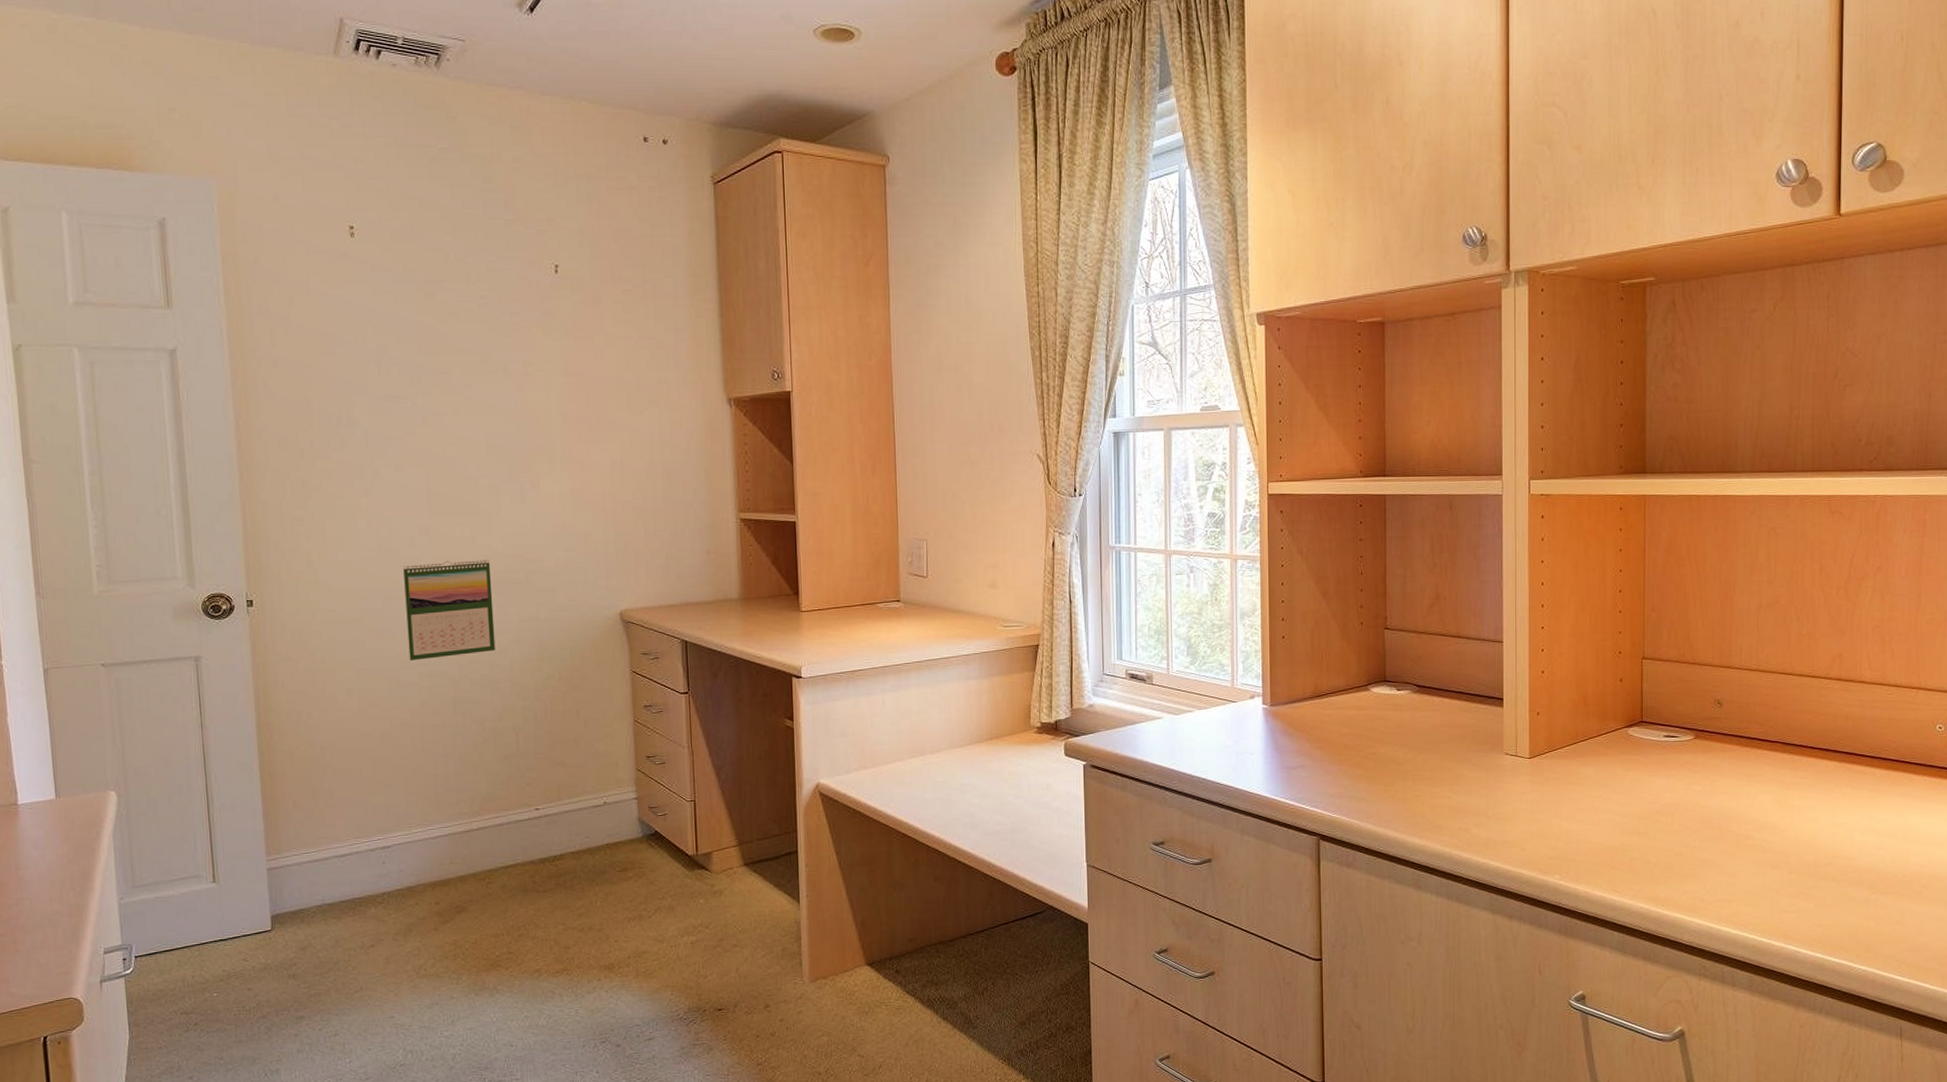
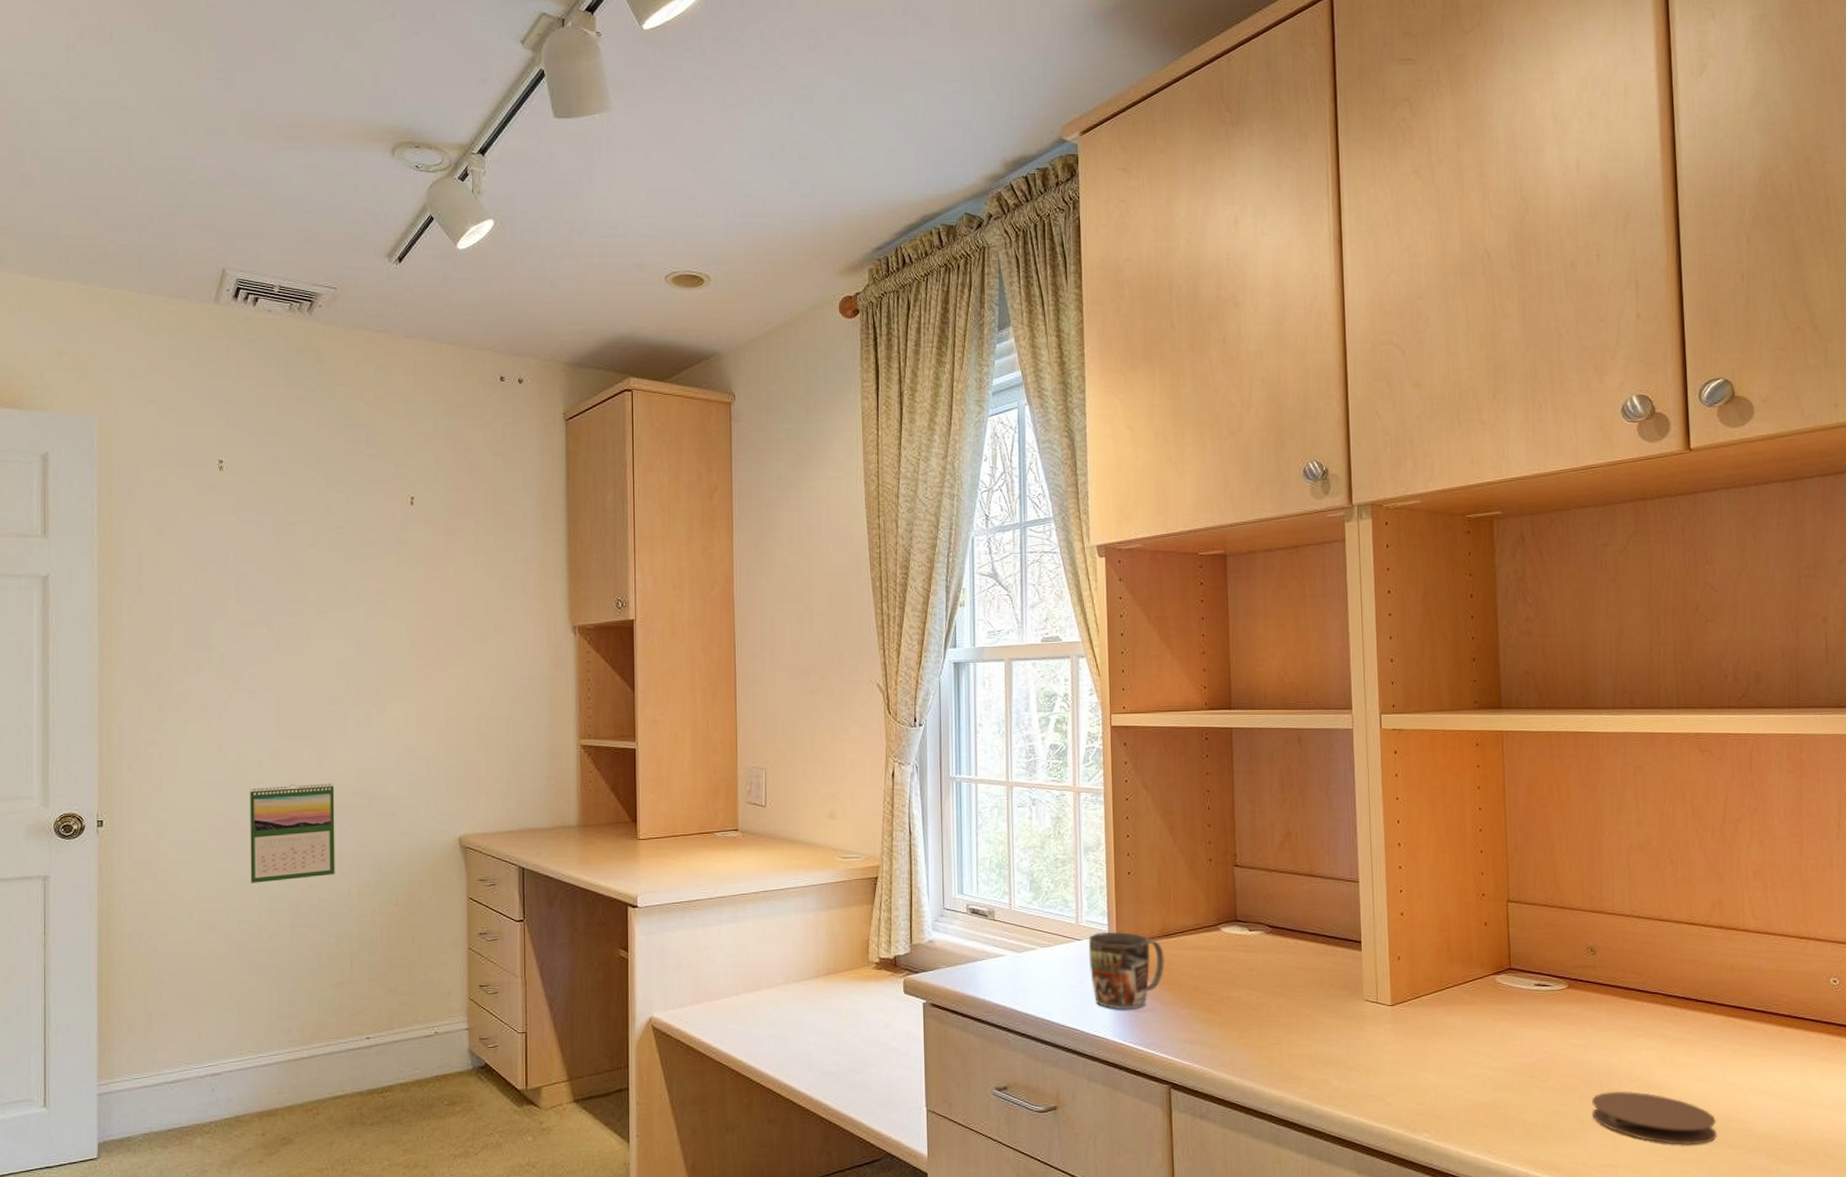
mug: none [1243,693,1317,768] -> present [1088,931,1165,1010]
coaster: none [1711,832,1823,881] -> present [1592,1090,1717,1146]

